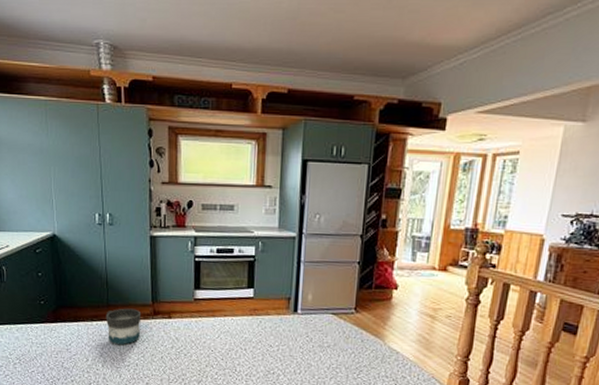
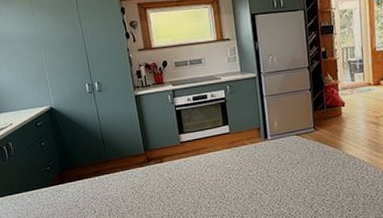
mug: present [105,308,142,346] -> none [106,159,138,194]

